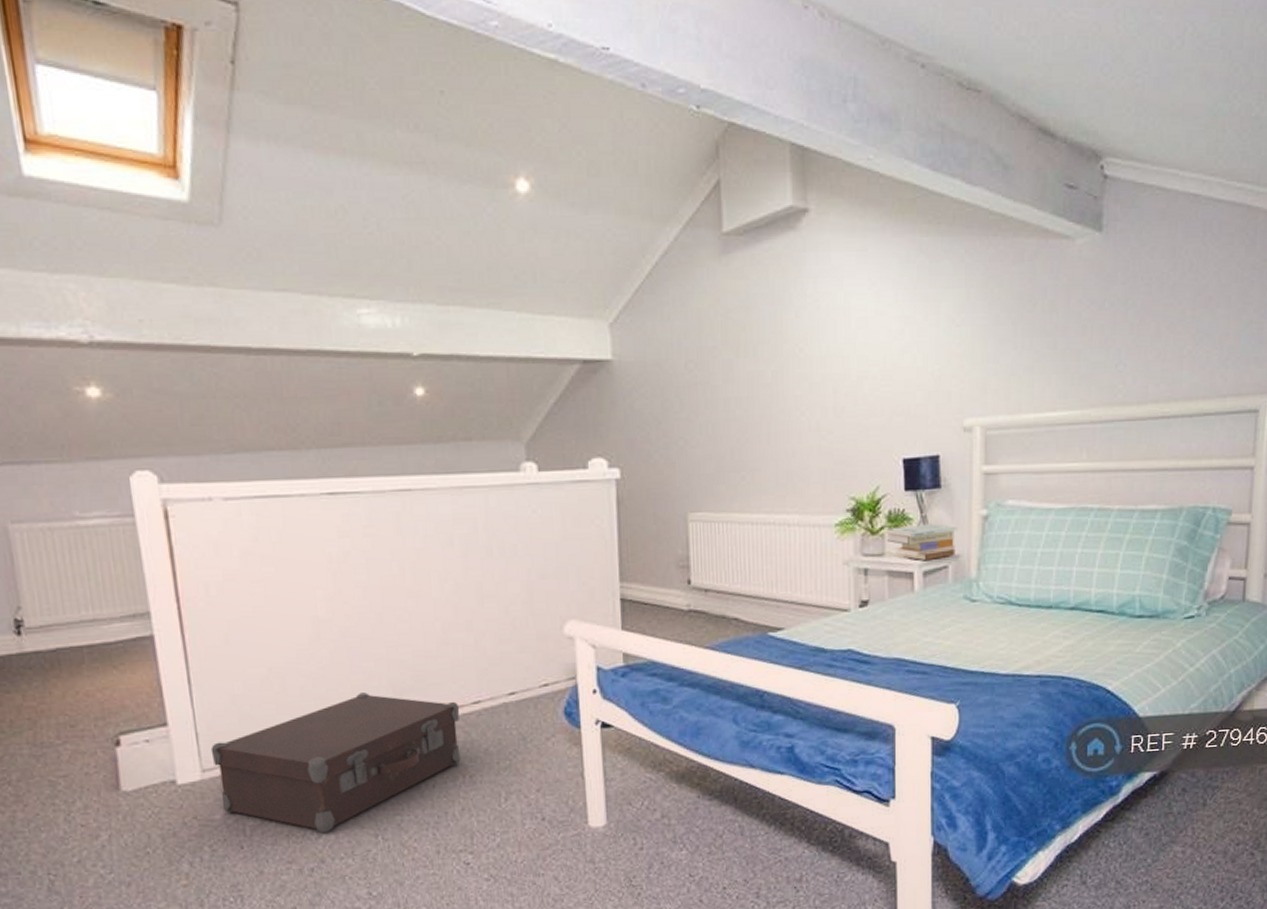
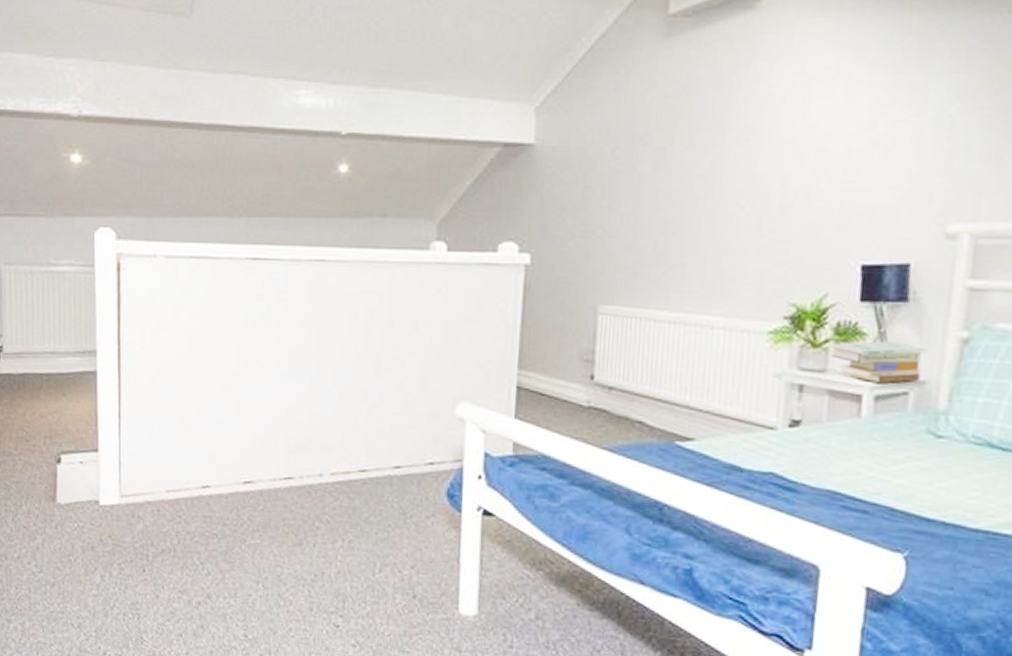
suitcase: present [210,692,461,833] -> none [129,446,347,572]

